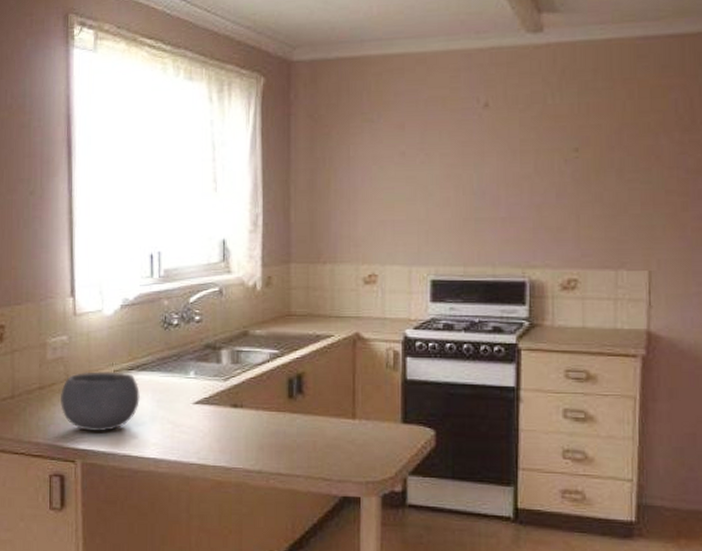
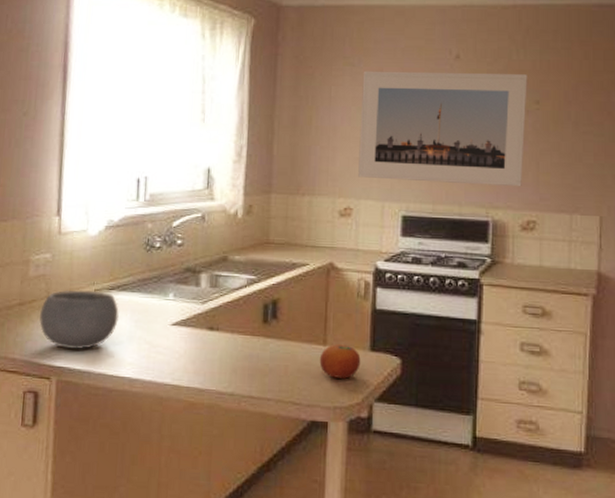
fruit: none [349,417,392,453] -> present [319,344,361,379]
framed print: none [382,120,565,244] -> present [358,71,527,187]

